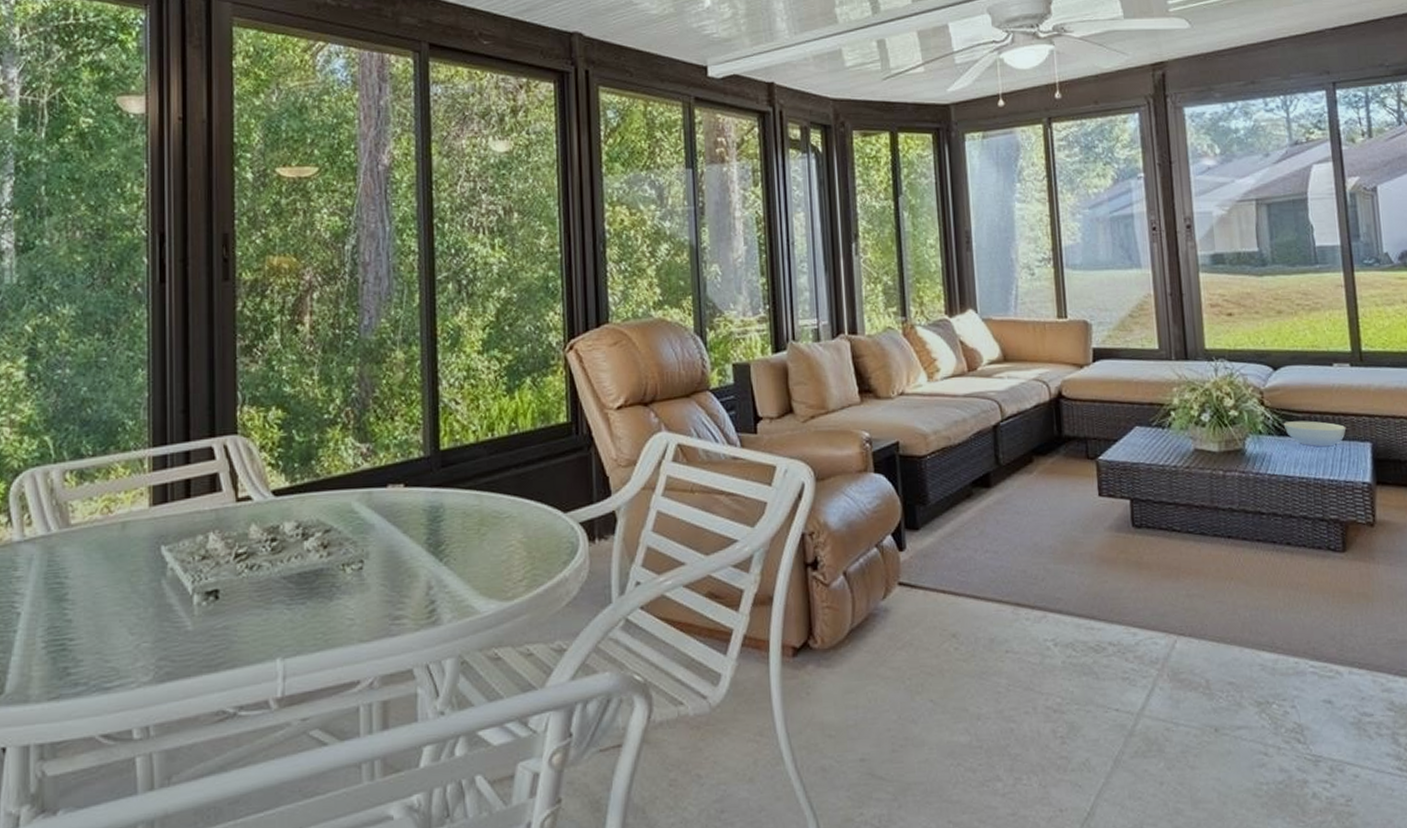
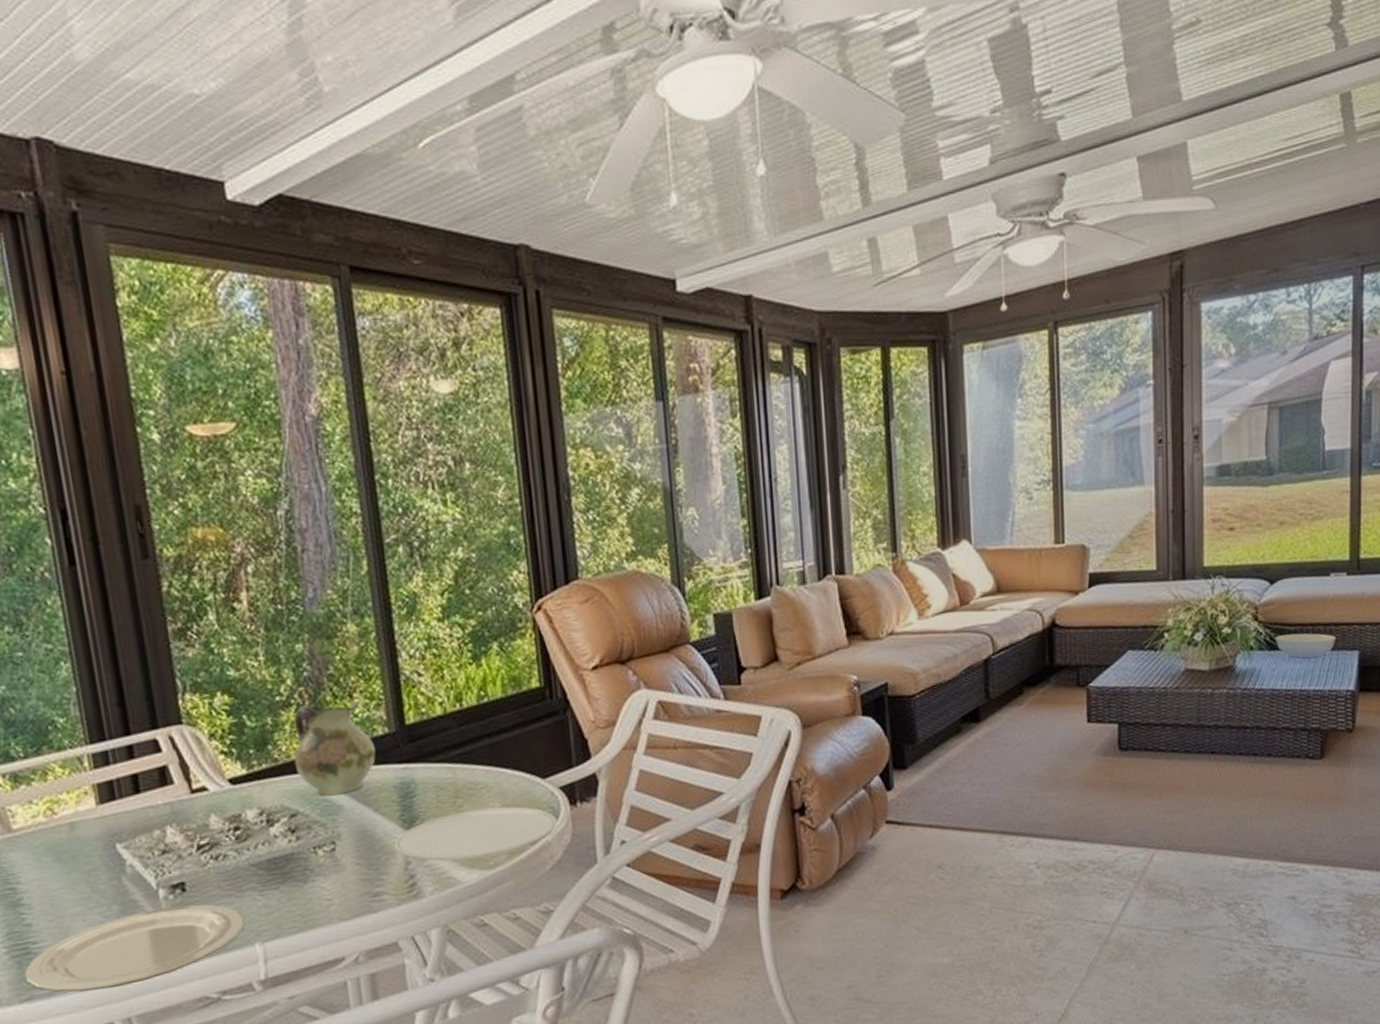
plate: none [57,613,270,695] -> present [23,904,246,993]
pitcher: none [334,423,411,514] -> present [294,700,377,797]
plate: none [419,538,575,590] -> present [394,806,557,862]

